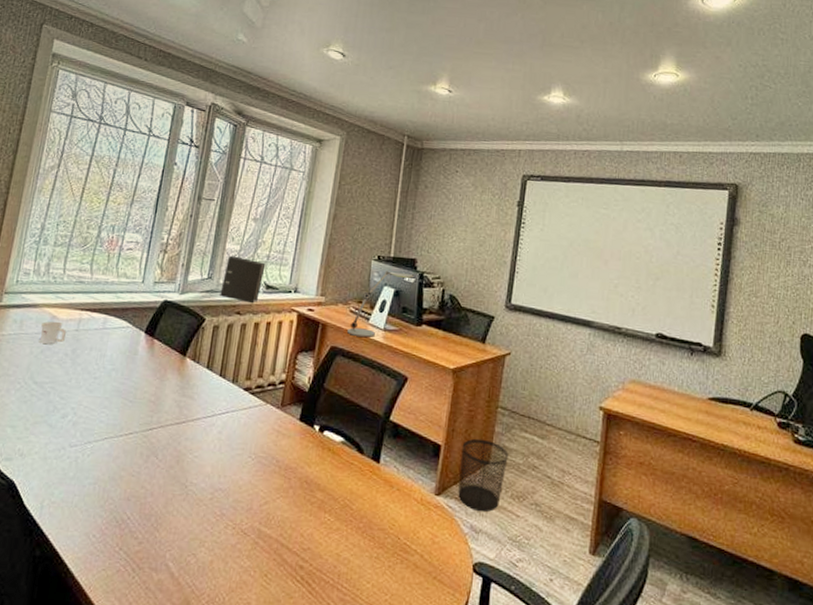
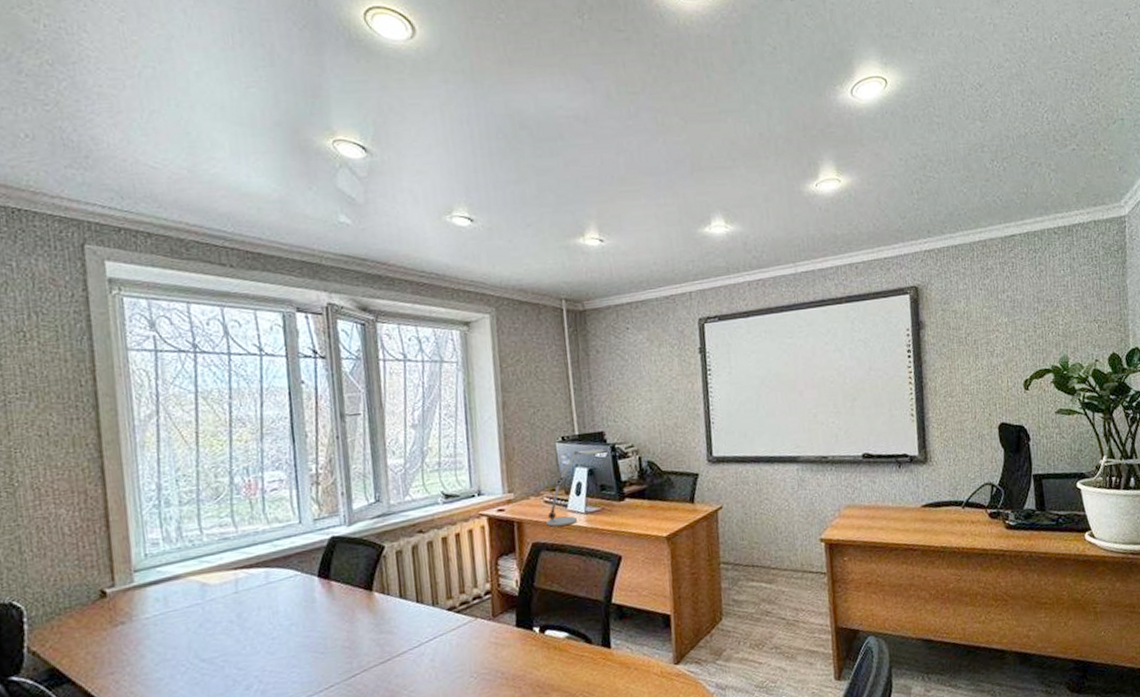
mug: present [39,321,67,345] -> none [191,588,225,618]
binder: present [220,255,266,304] -> none [392,470,440,519]
waste bin: present [458,438,508,512] -> none [691,598,740,669]

